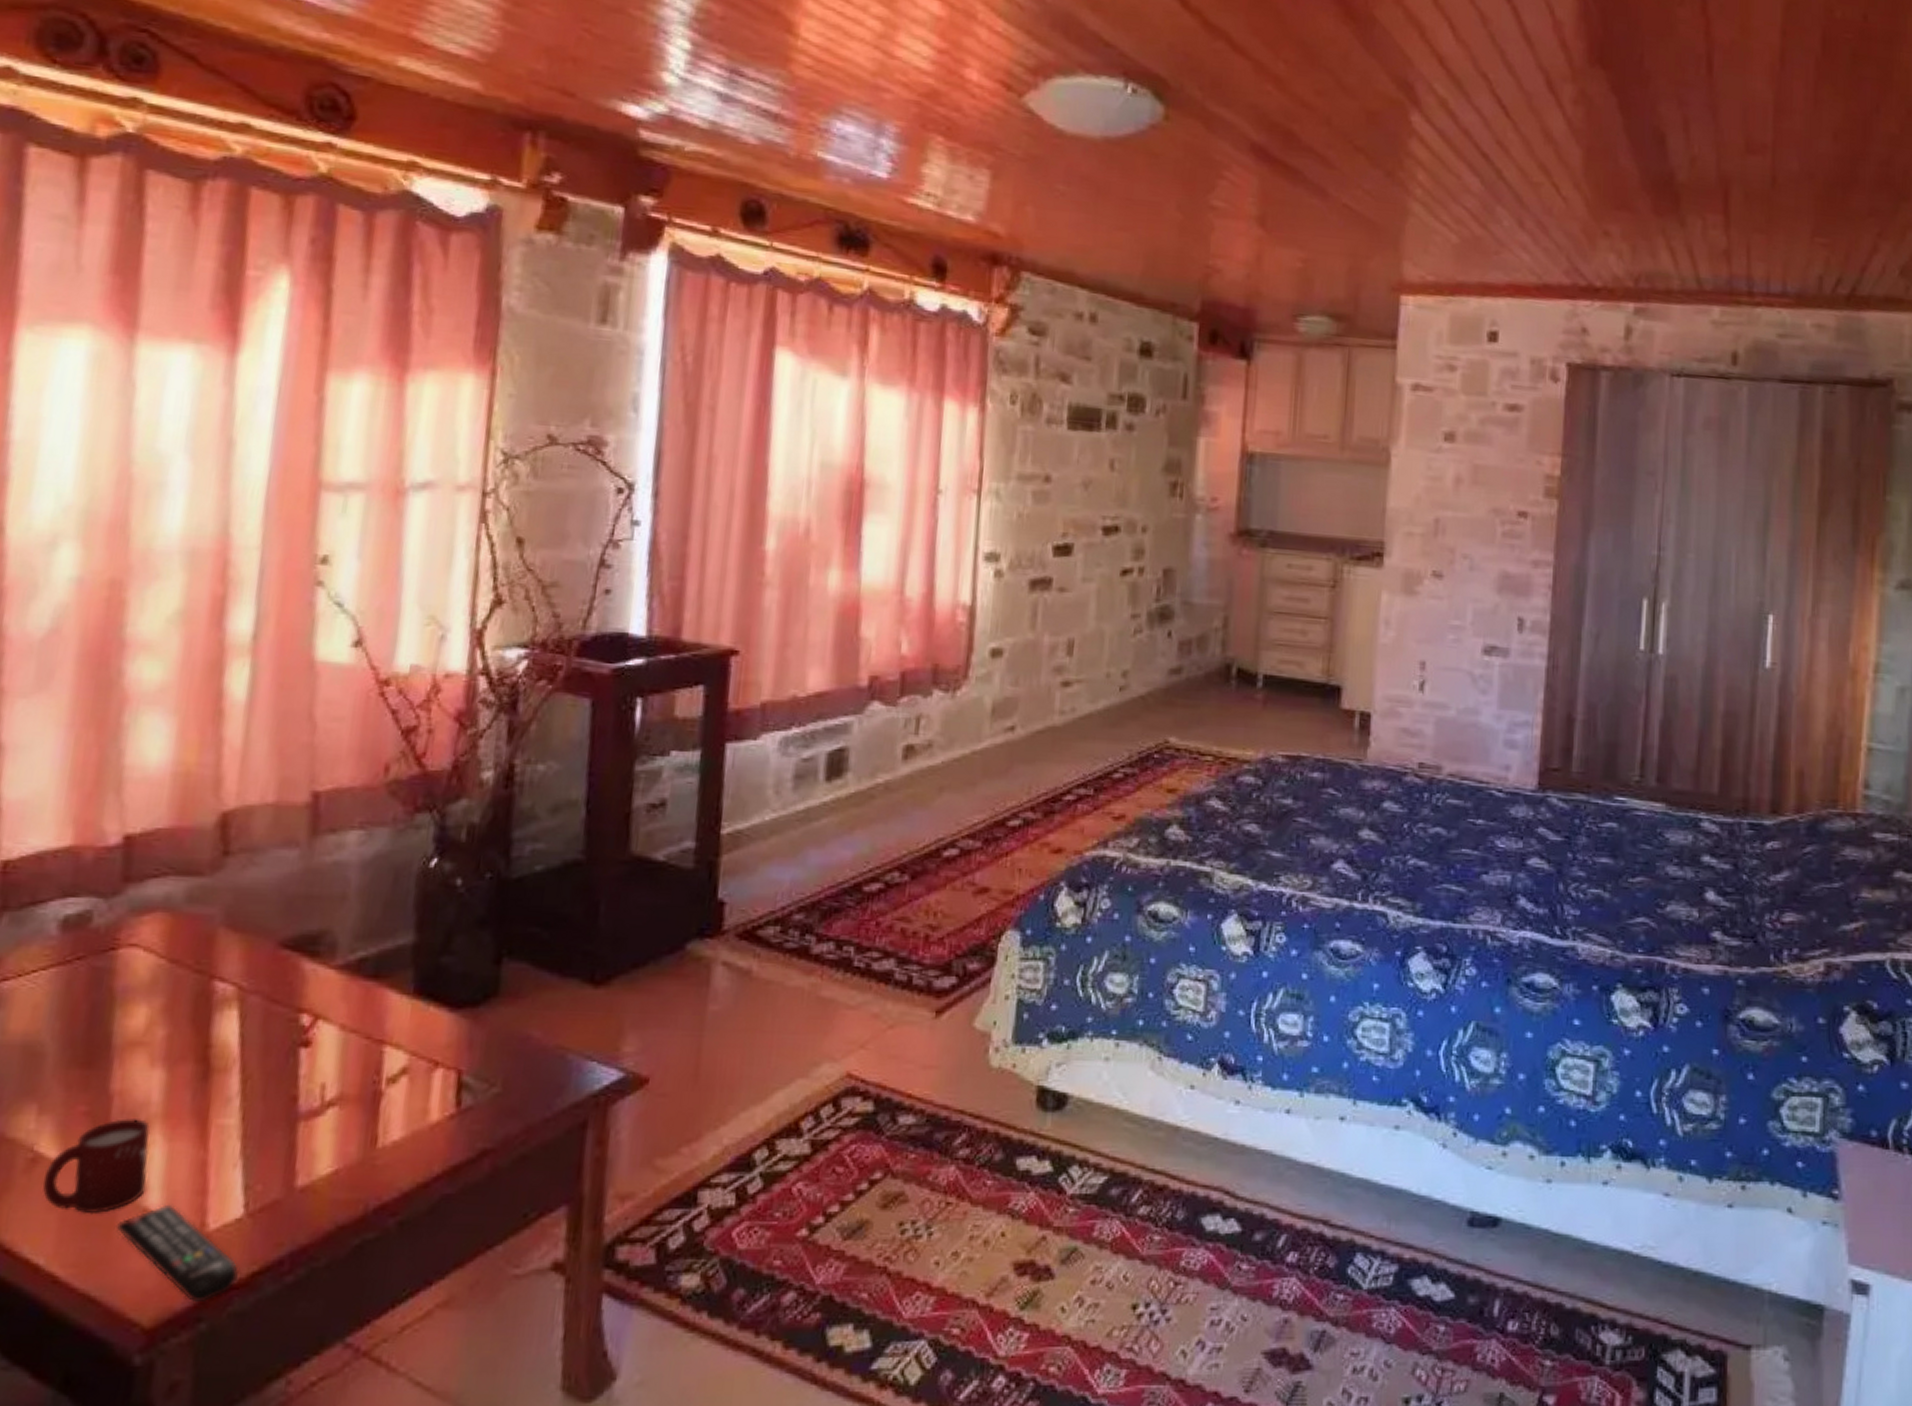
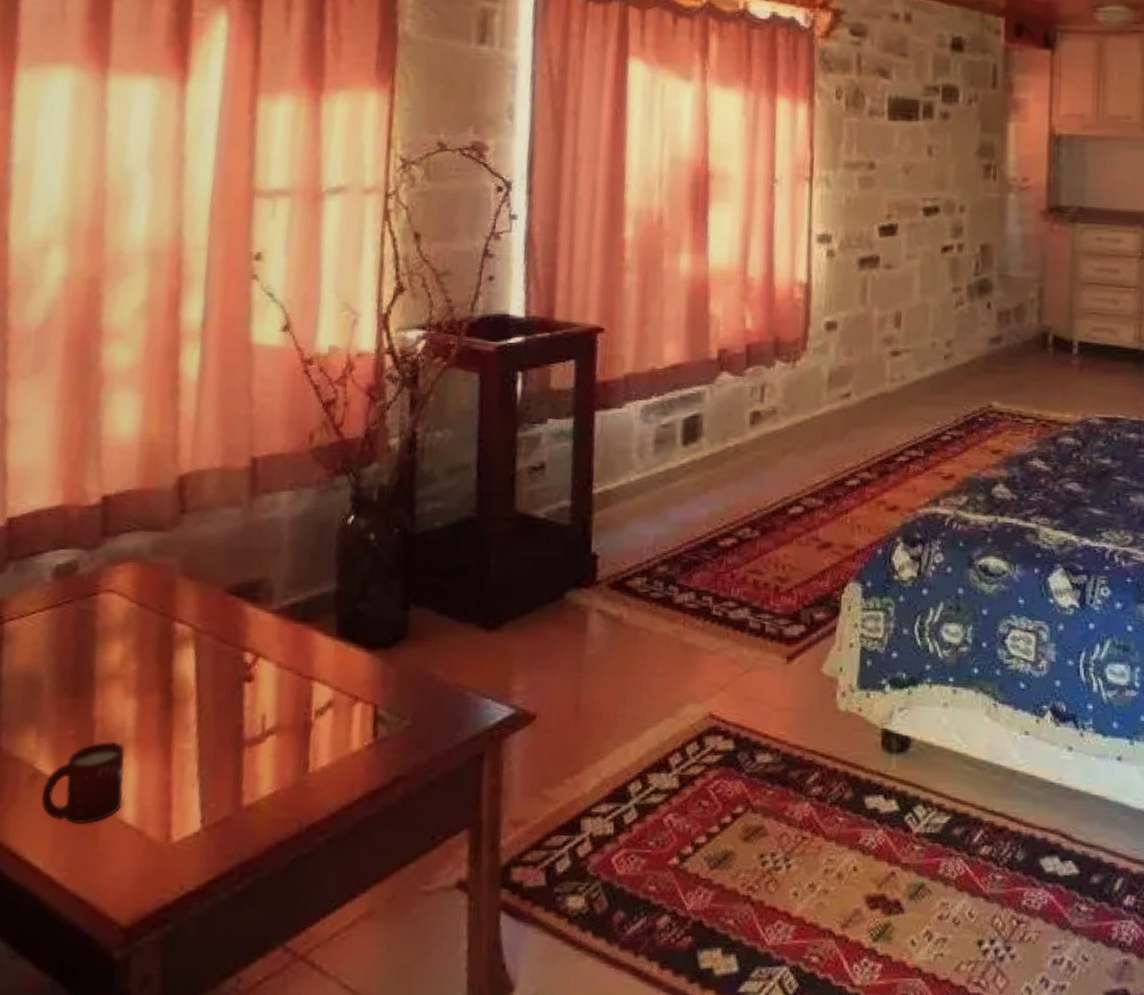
remote control: present [115,1204,240,1303] -> none [99,817,198,907]

